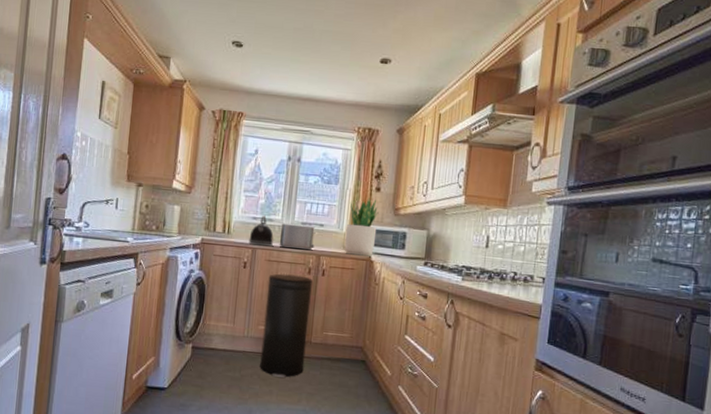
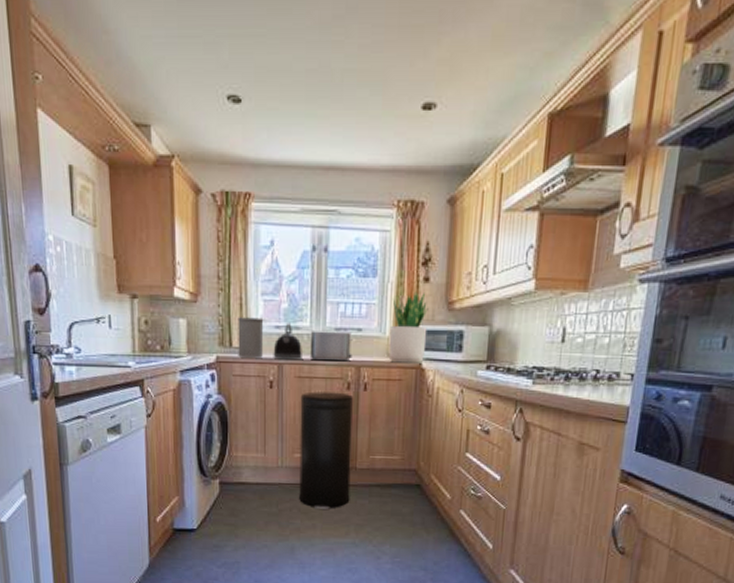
canister: none [220,208,244,242] -> present [238,317,264,358]

